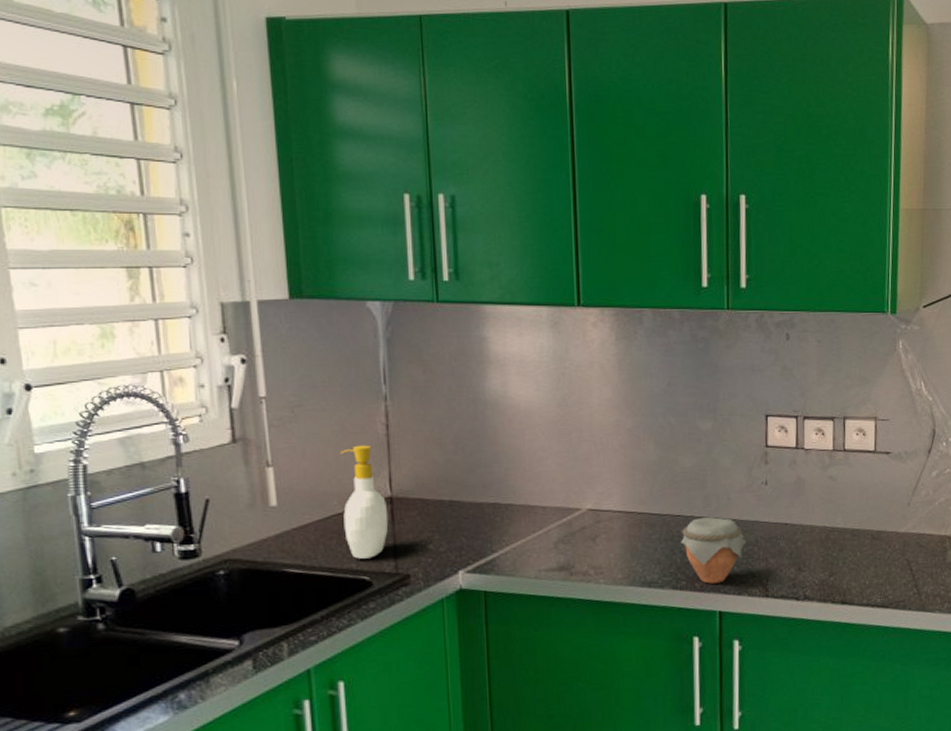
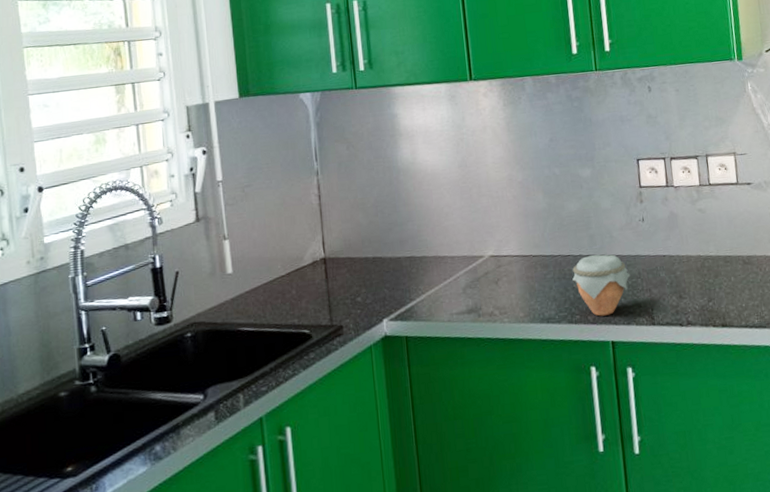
soap bottle: present [340,445,389,559] -> none [282,214,323,315]

